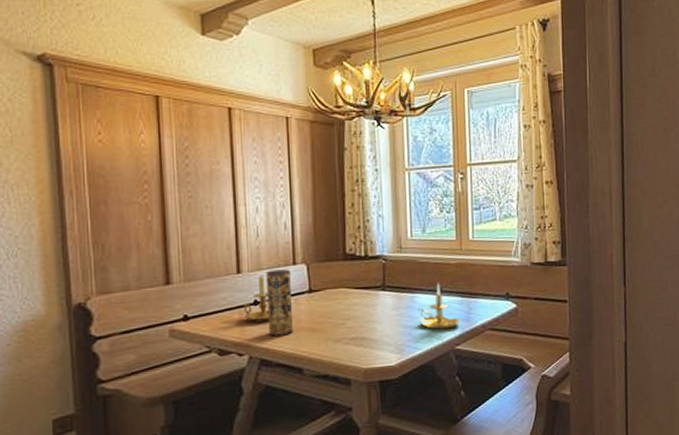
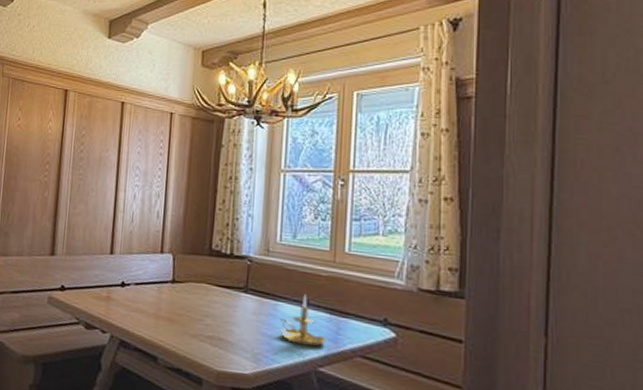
candle holder: present [243,275,270,322] -> none [110,258,135,304]
vase: present [266,269,294,337] -> none [130,255,157,322]

